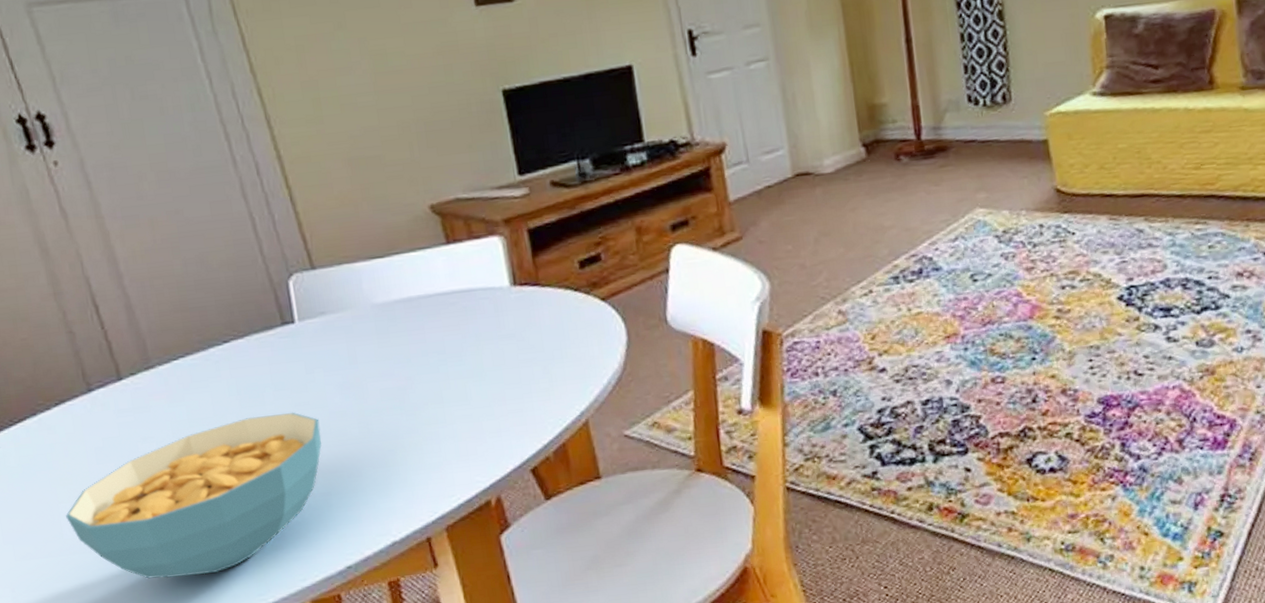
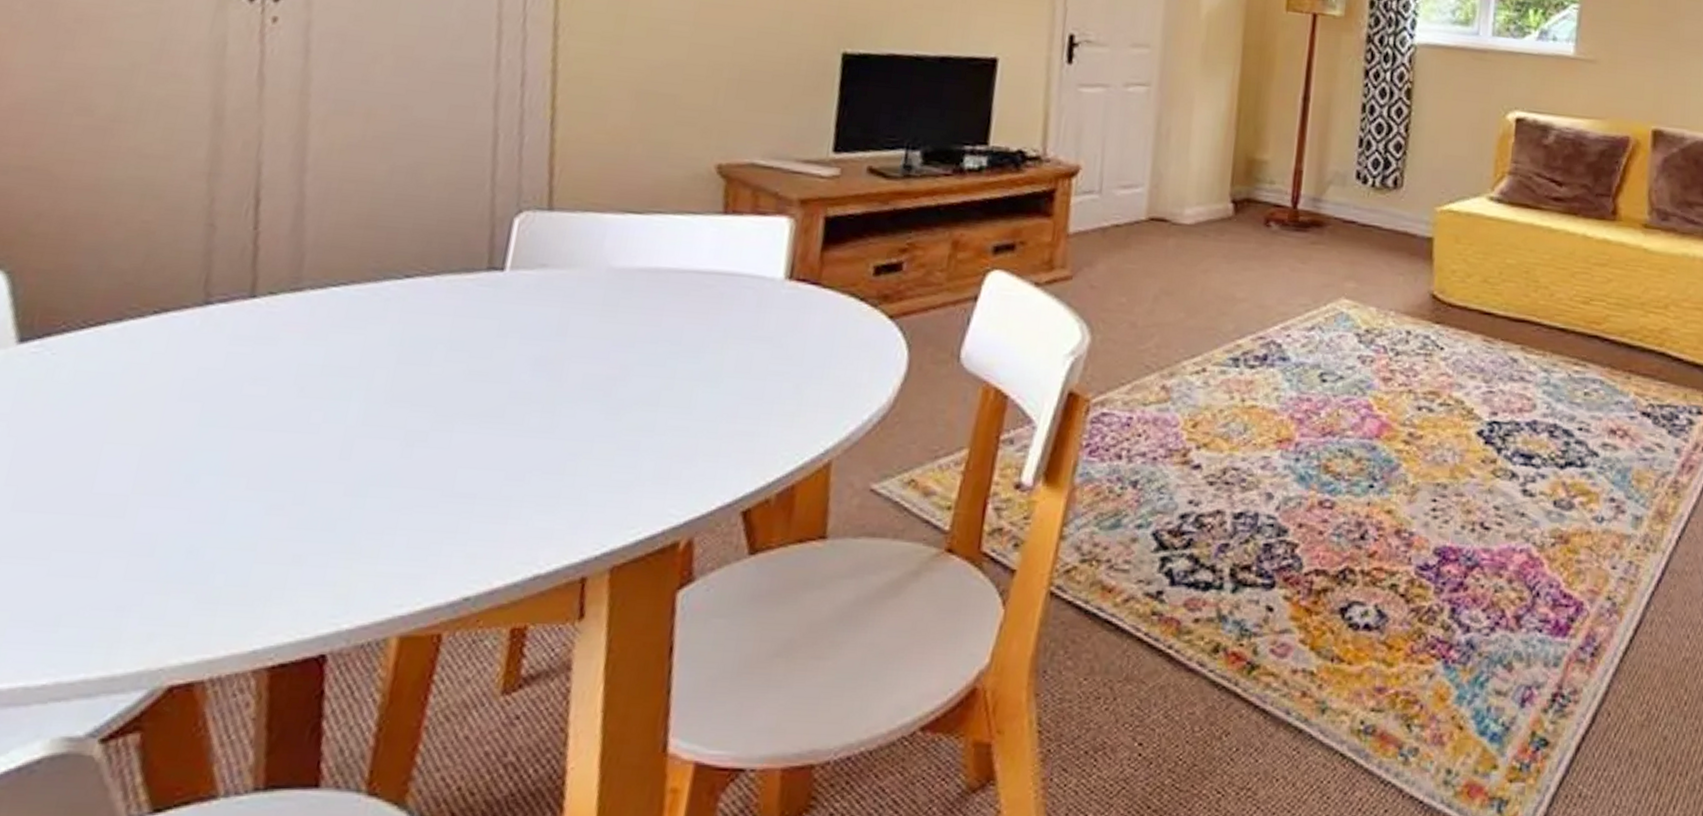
cereal bowl: present [66,412,322,579] -> none [107,377,493,575]

